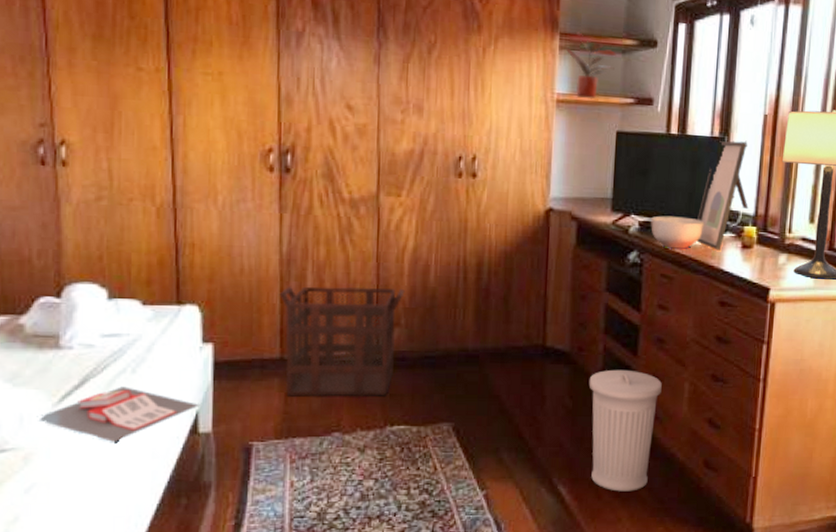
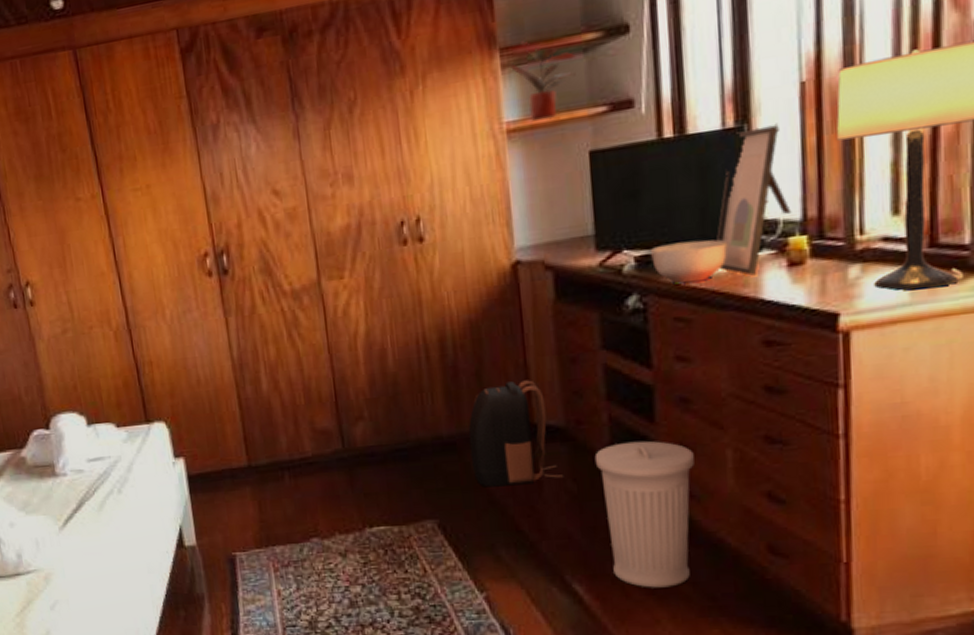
book: present [37,386,201,442] -> none [48,506,182,560]
laundry basket: present [279,286,405,397] -> none [237,378,364,505]
backpack: none [489,308,562,398] -> present [468,380,563,487]

